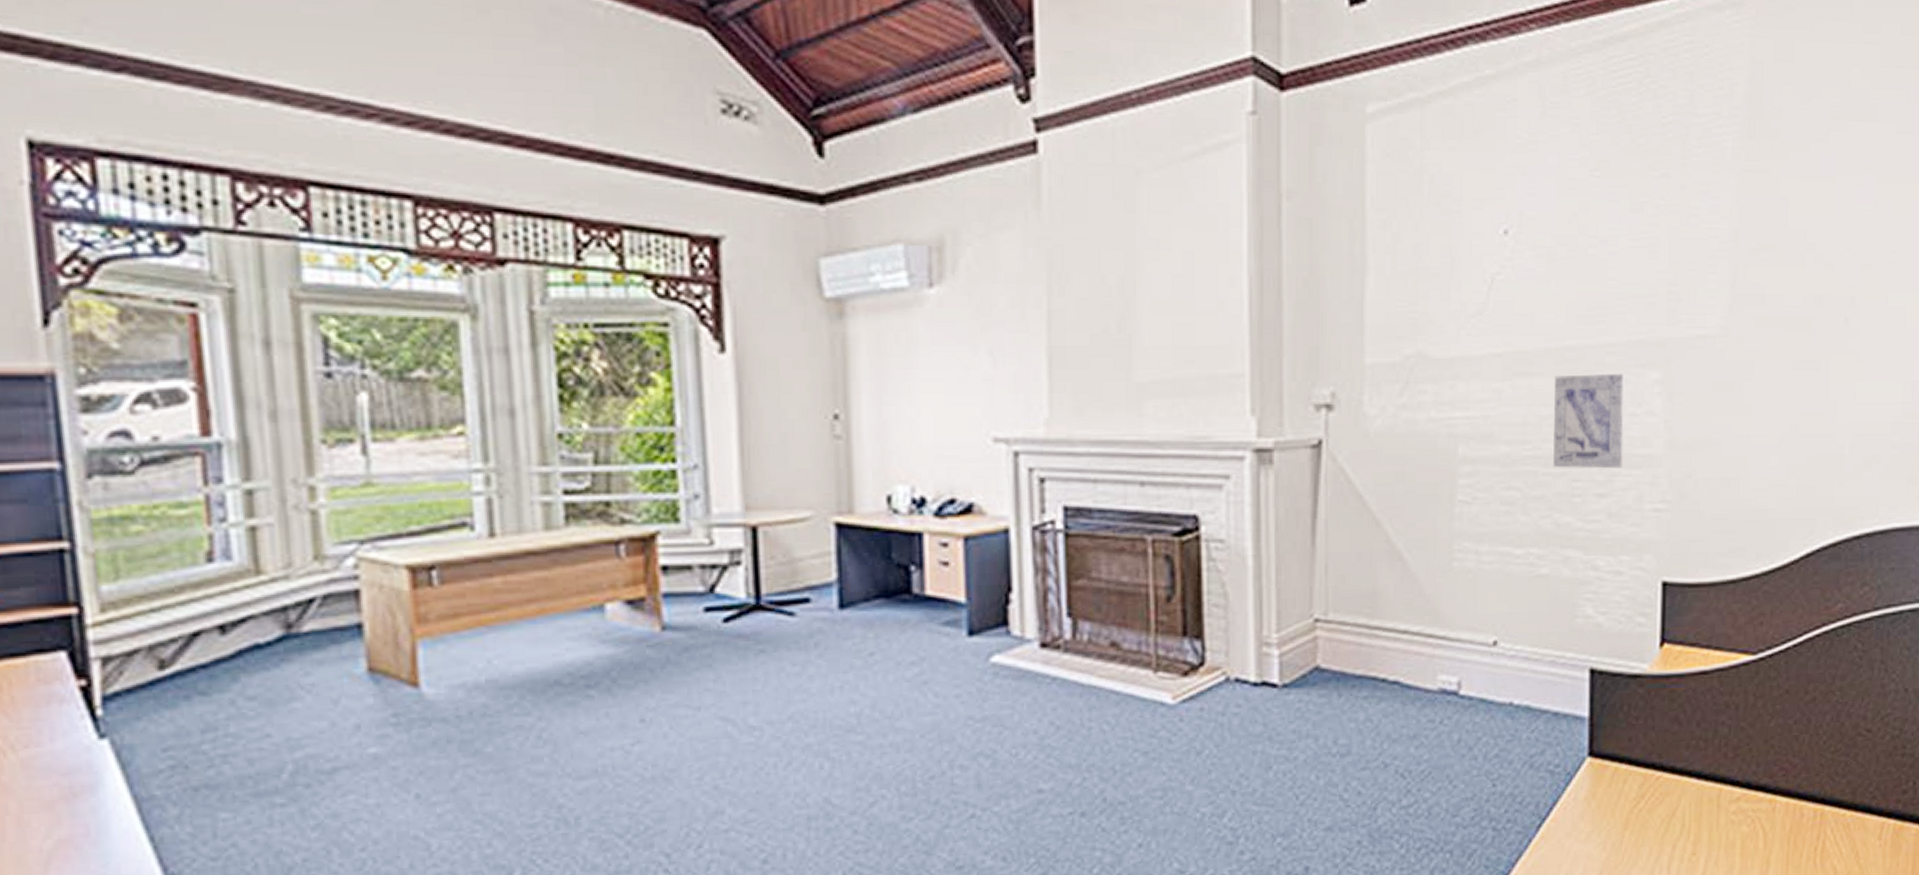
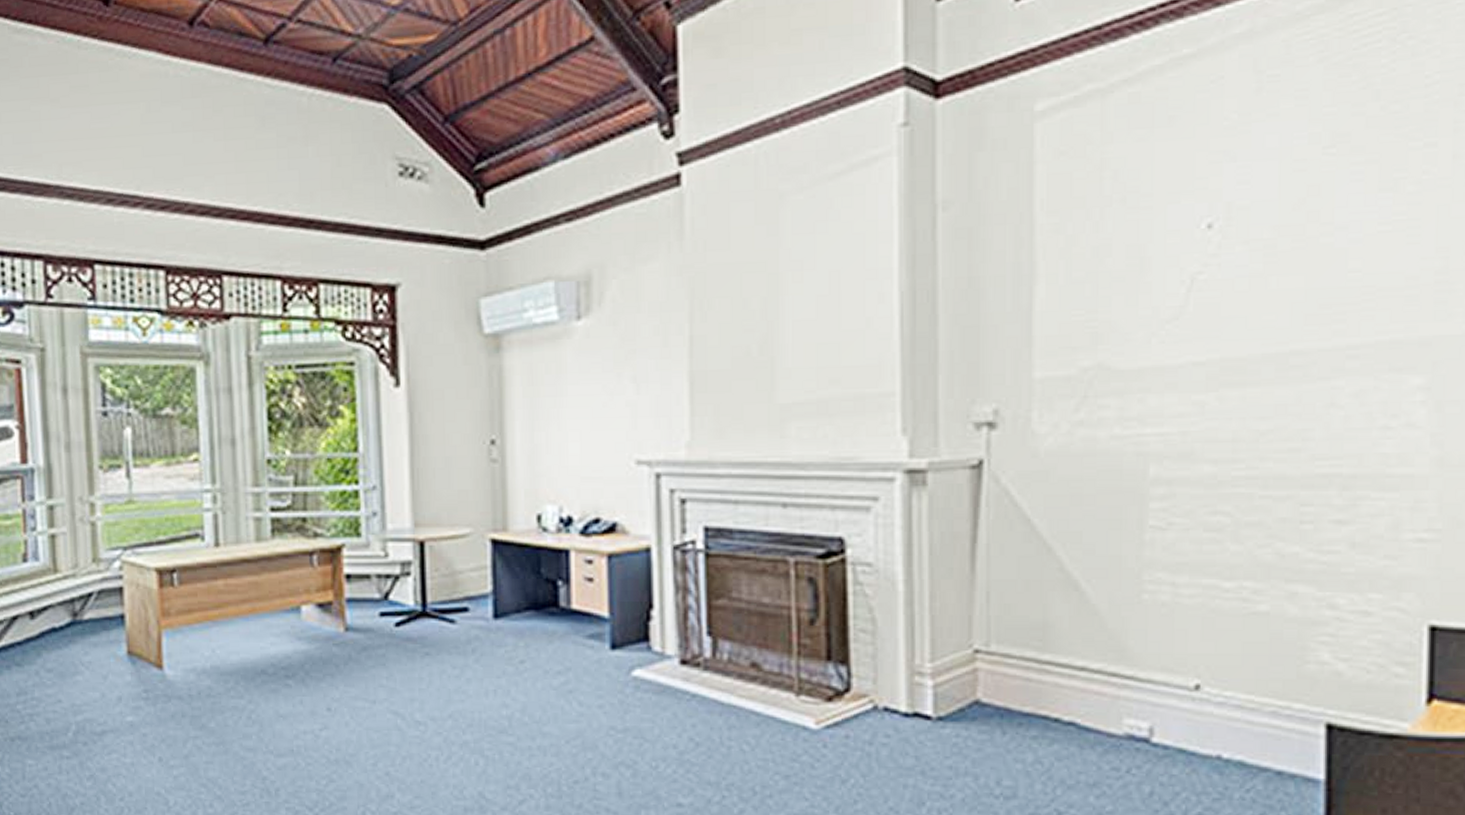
wall art: present [1552,373,1625,469] -> none [1273,379,1374,492]

